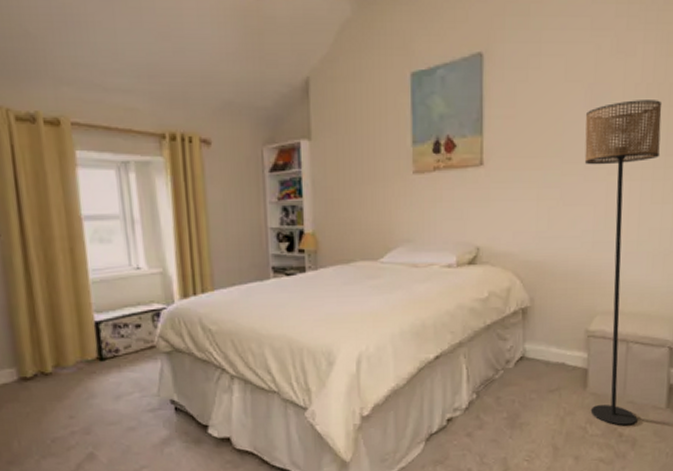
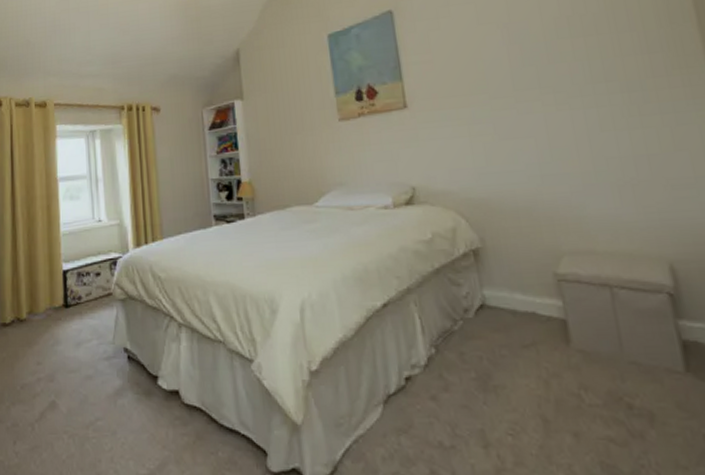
floor lamp: present [584,100,663,426] -> none [505,30,649,394]

